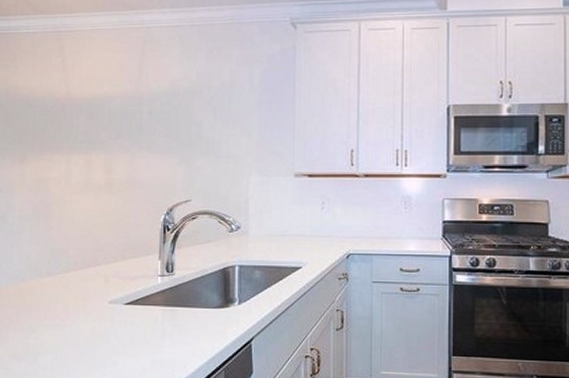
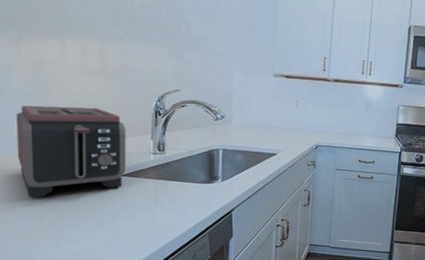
toaster: none [15,227,132,336] -> present [16,105,126,198]

